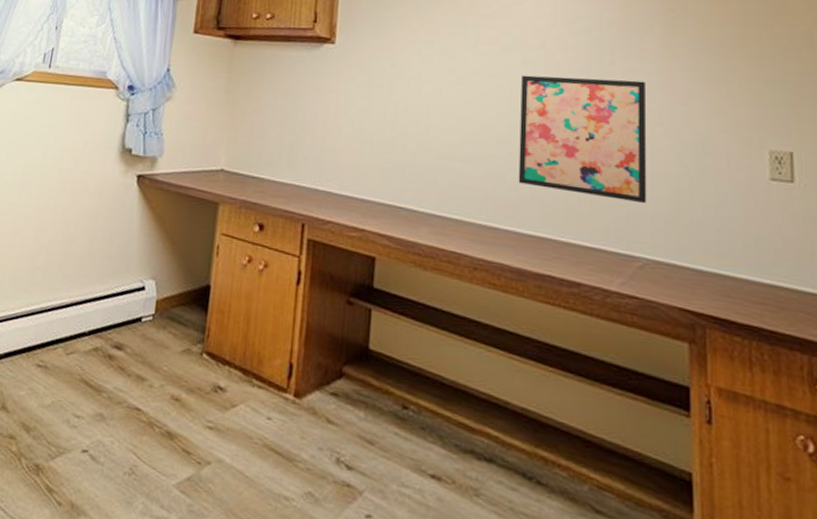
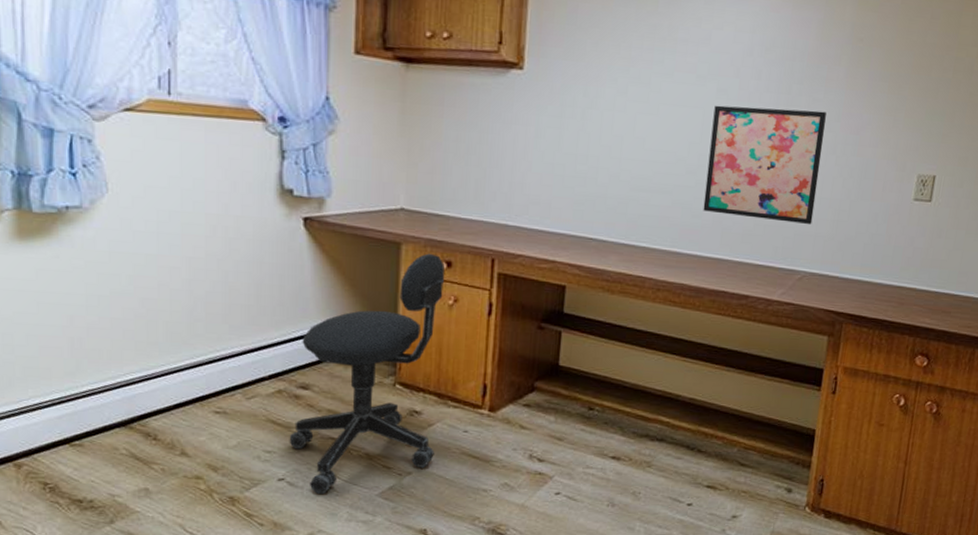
office chair: none [97,214,257,476] -> present [289,253,445,494]

